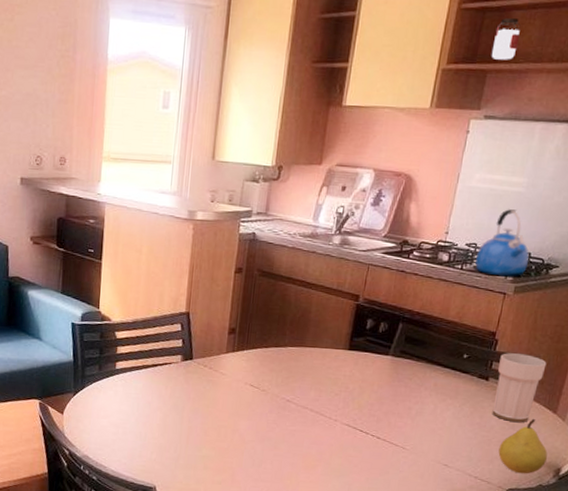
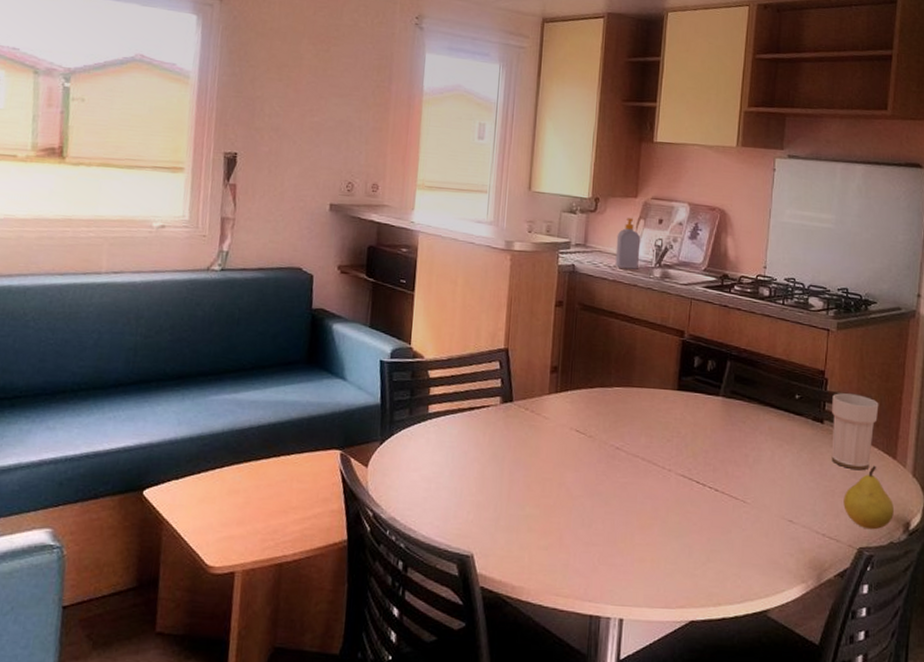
soap bottle: none [295,185,323,237] -> present [615,218,641,269]
kettle: present [474,209,530,277] -> none [795,245,848,313]
jar: present [491,18,521,60] -> none [787,68,811,106]

